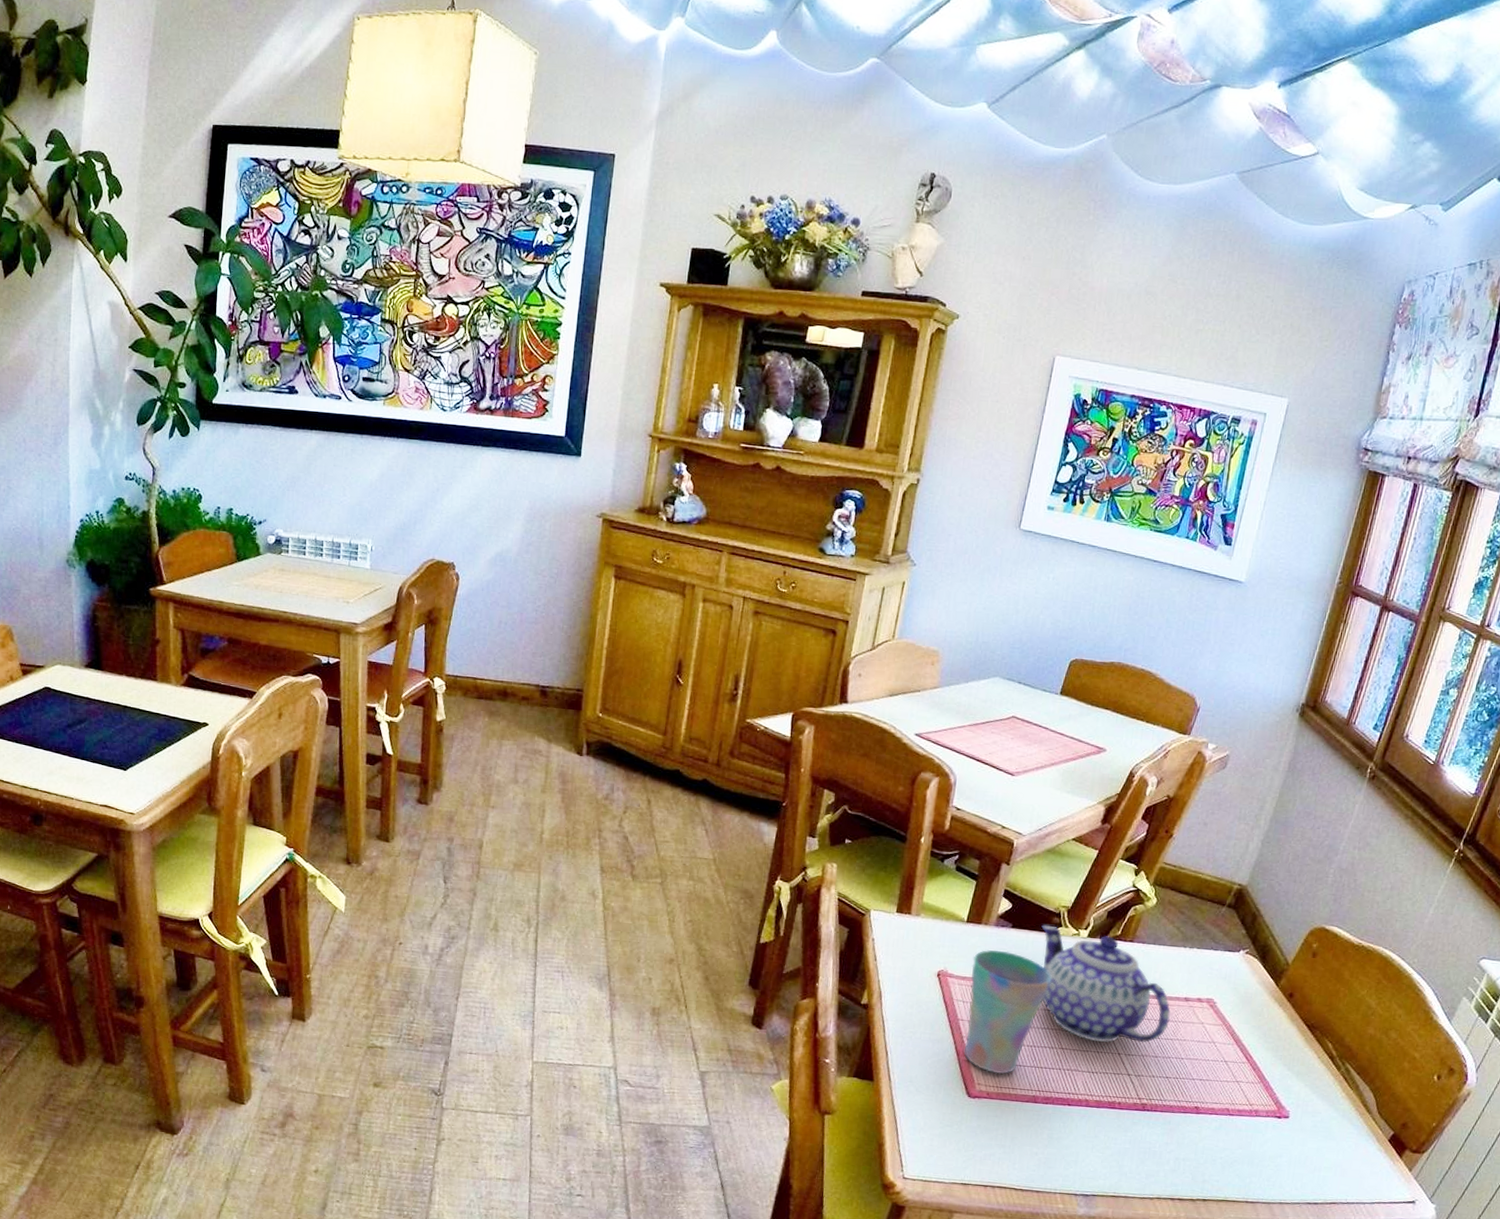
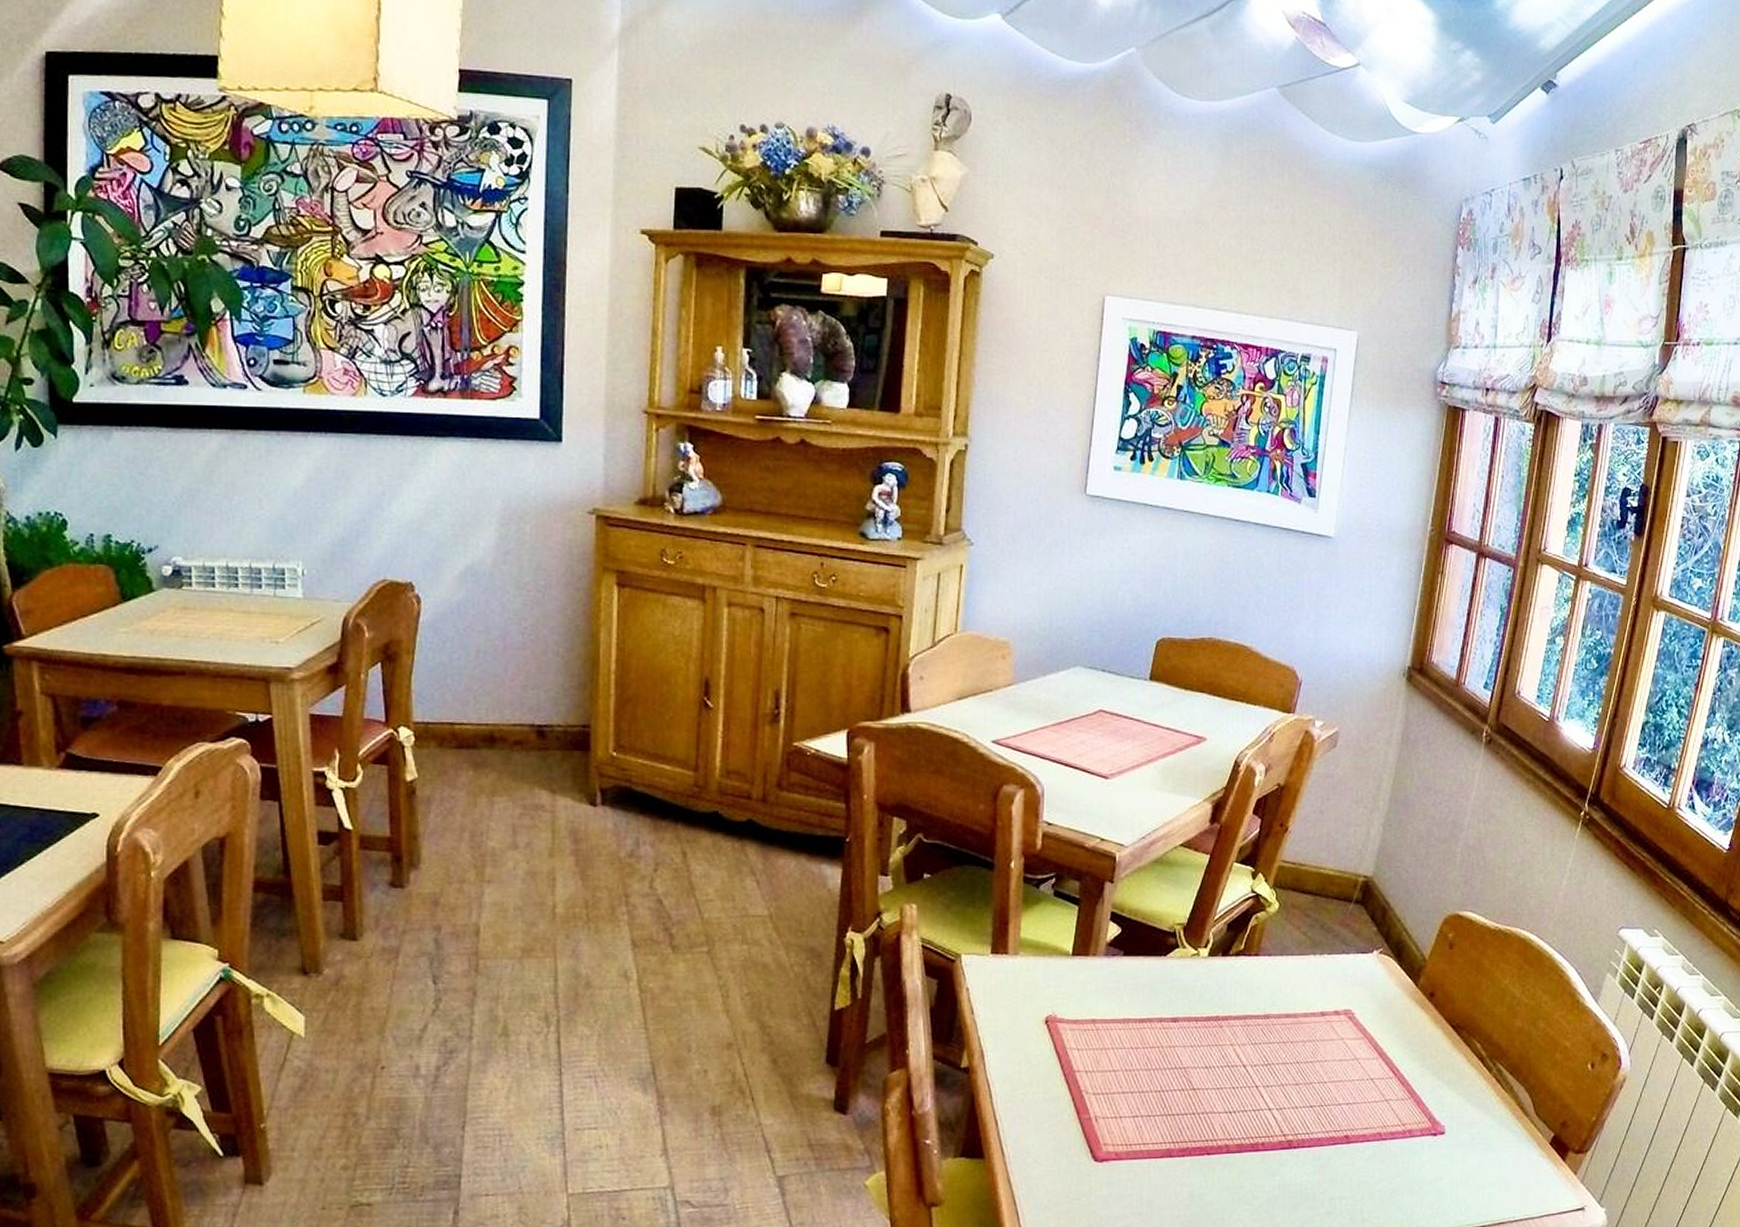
cup: present [964,950,1052,1075] -> none [1083,983,1174,1130]
teapot: present [1041,925,1171,1043] -> none [1156,947,1308,1077]

